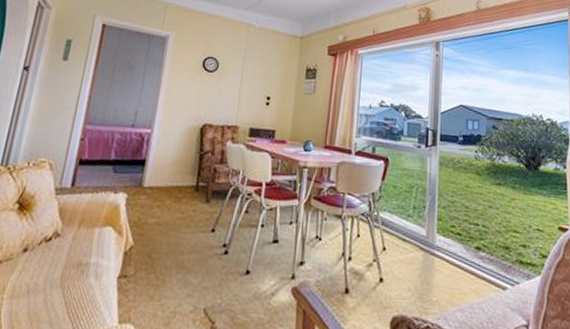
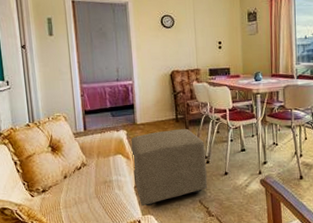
ottoman: none [119,200,227,310] -> present [131,128,208,207]

